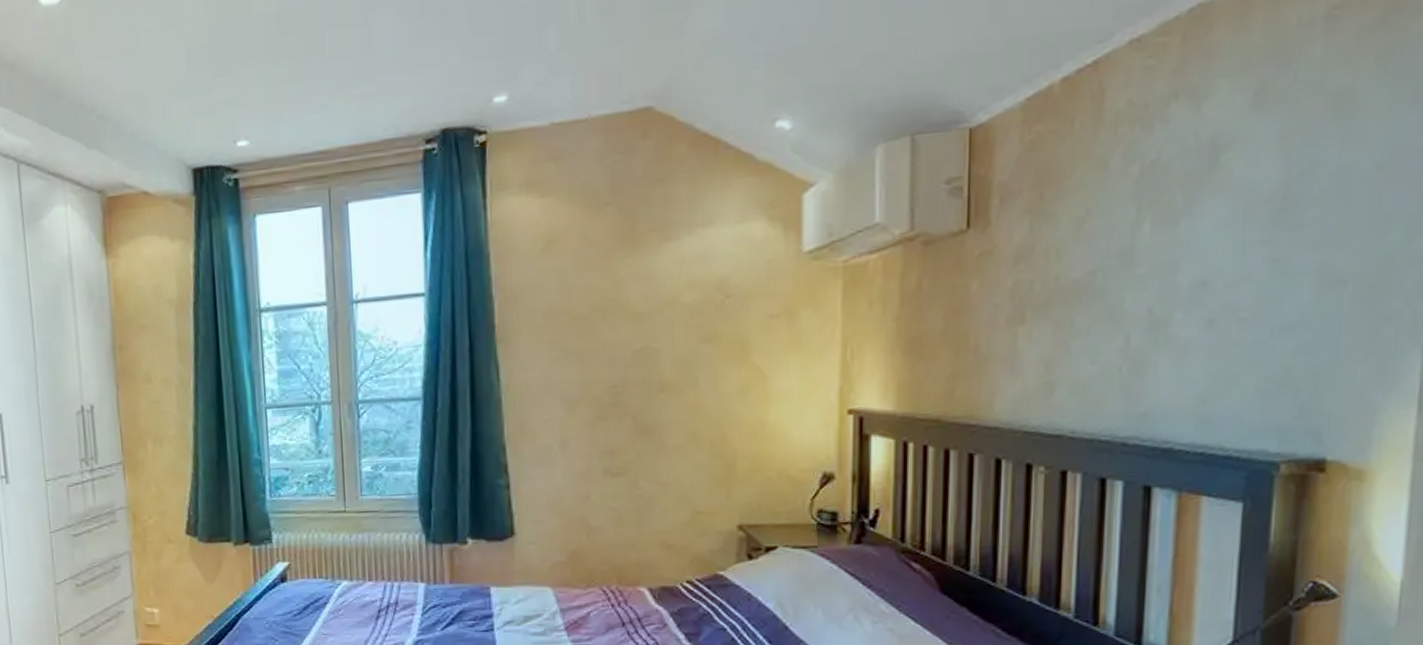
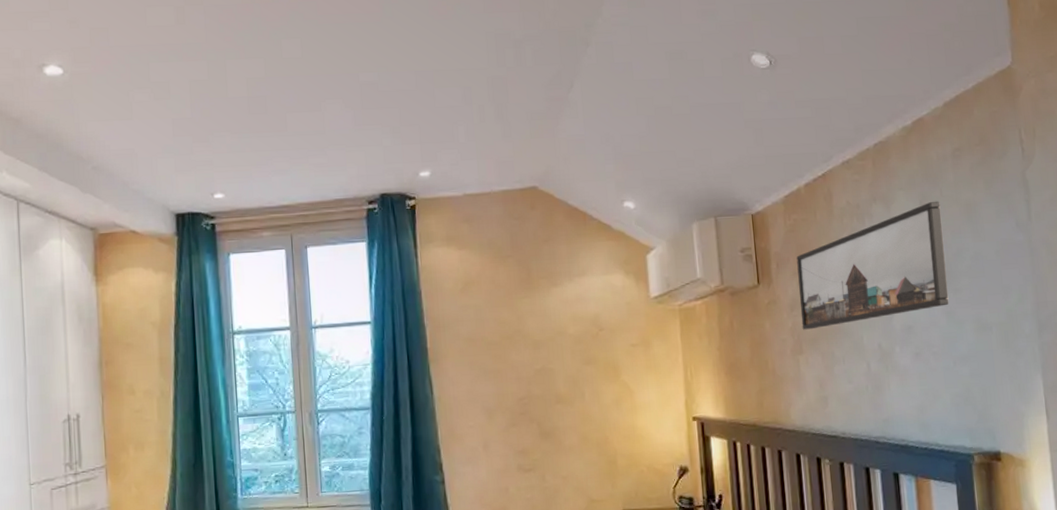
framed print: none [1028,90,1290,291] -> present [796,201,949,330]

